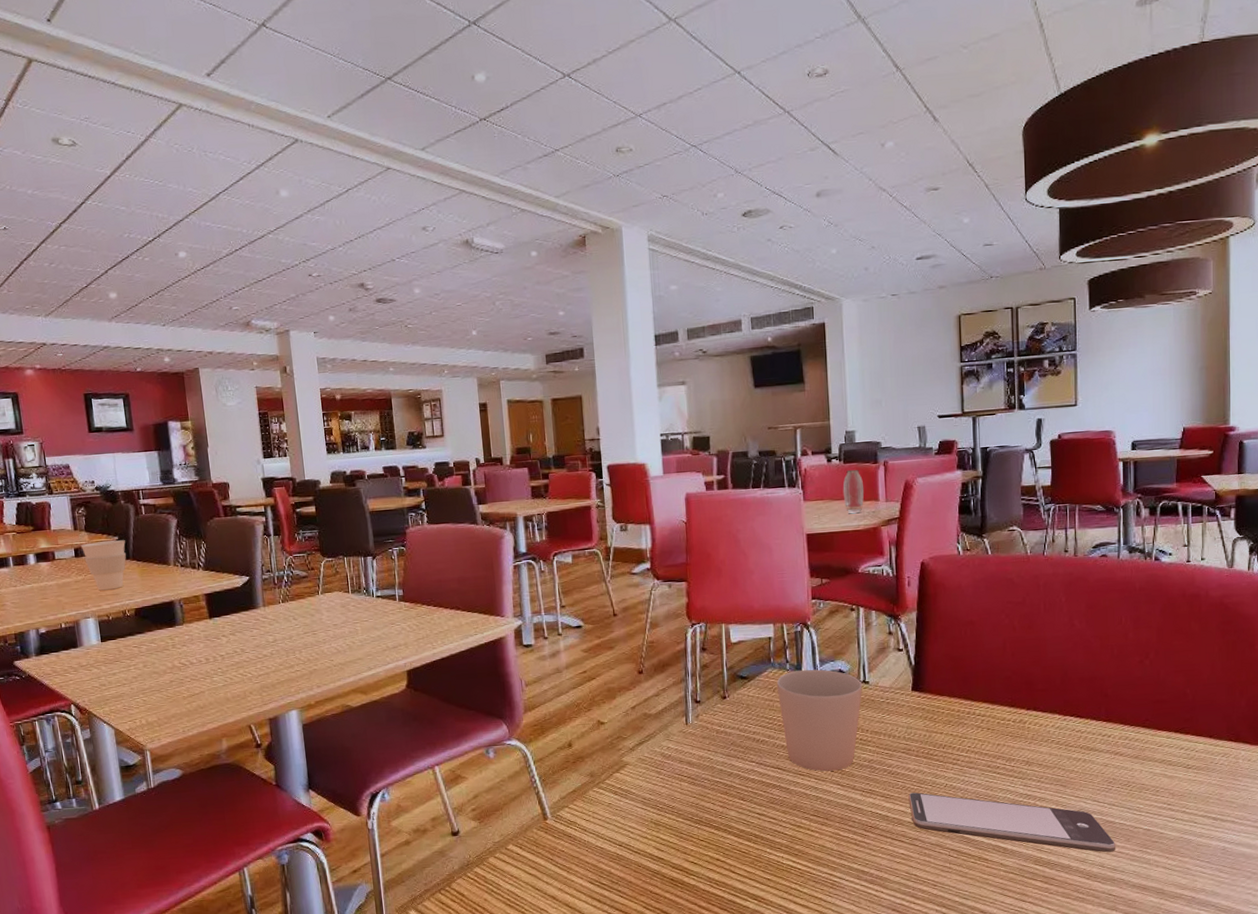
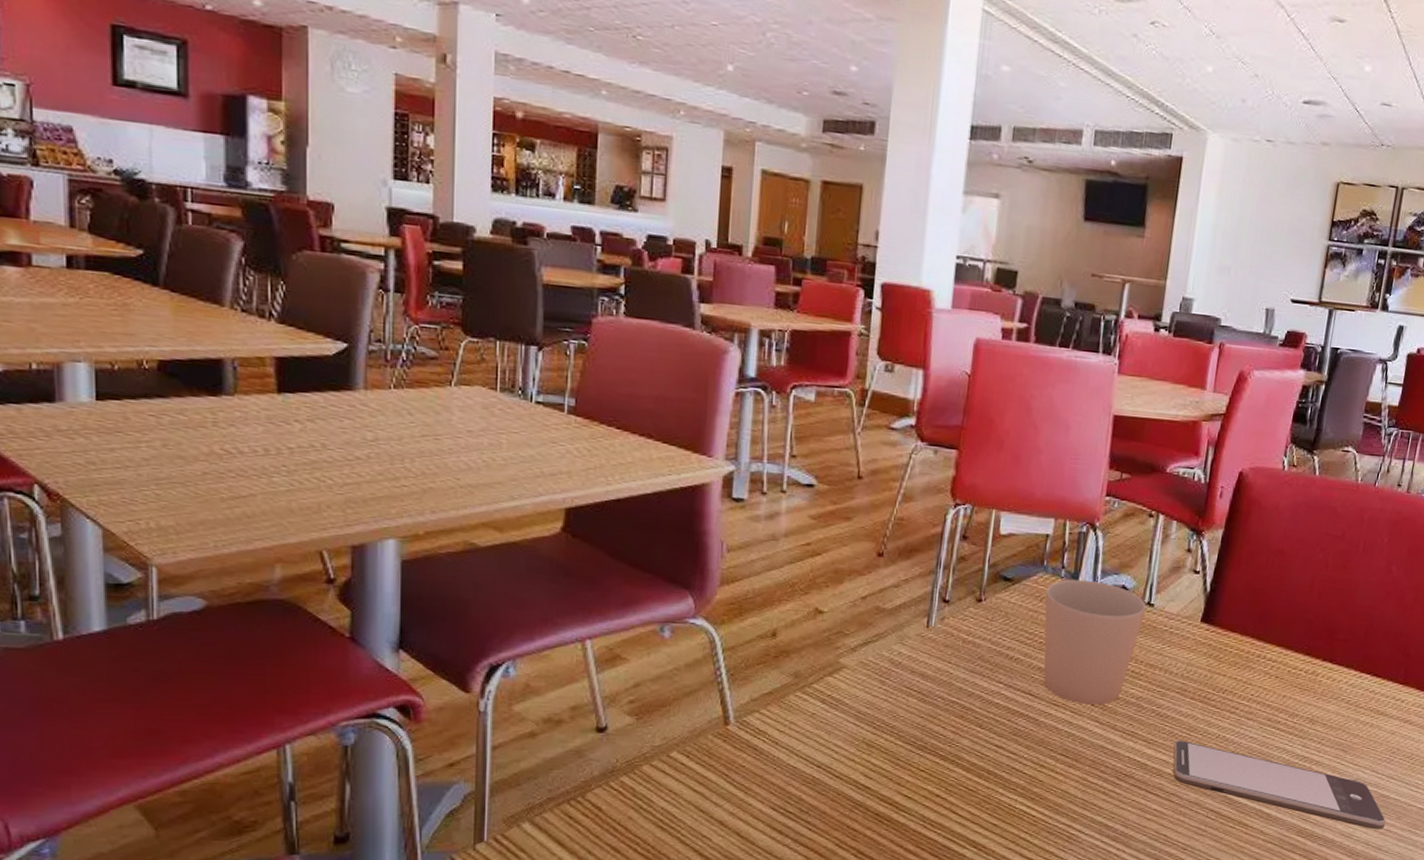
cup: present [80,540,126,591] -> none [77,251,154,327]
vase: present [843,469,865,514] -> none [1165,345,1192,401]

